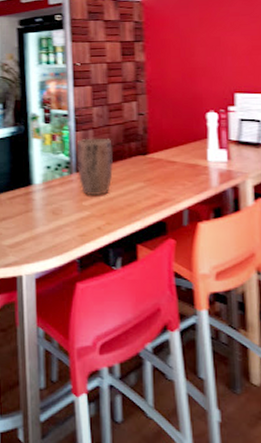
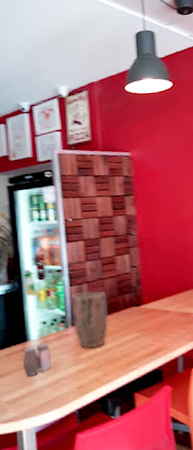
salt and pepper shaker: none [26,189,54,220] -> present [23,344,51,376]

